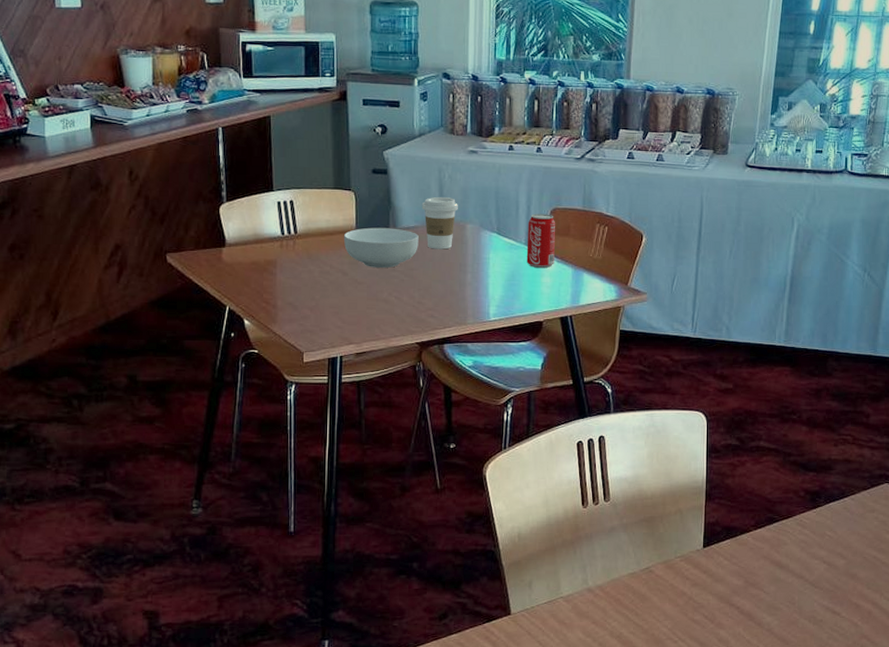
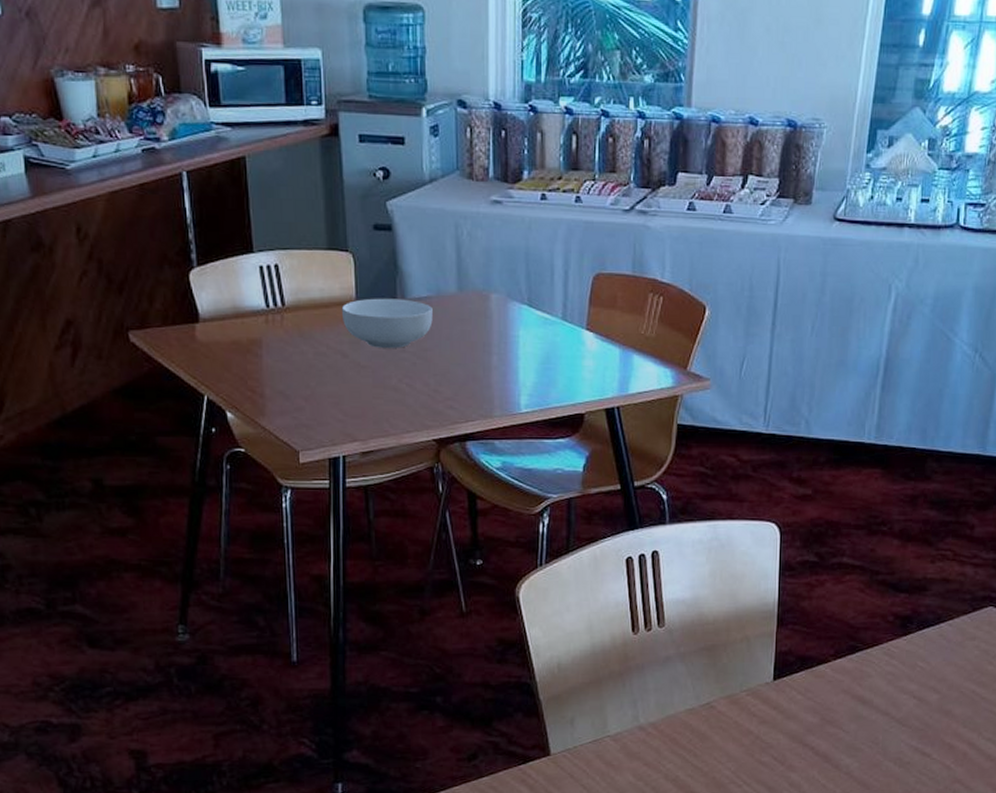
coffee cup: present [421,197,458,250] -> none [435,260,480,326]
beverage can: present [526,213,556,269] -> none [564,280,600,349]

